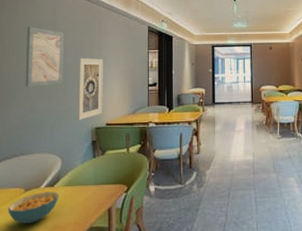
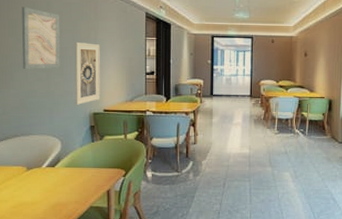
cereal bowl: present [7,191,59,224] -> none [11,171,60,200]

